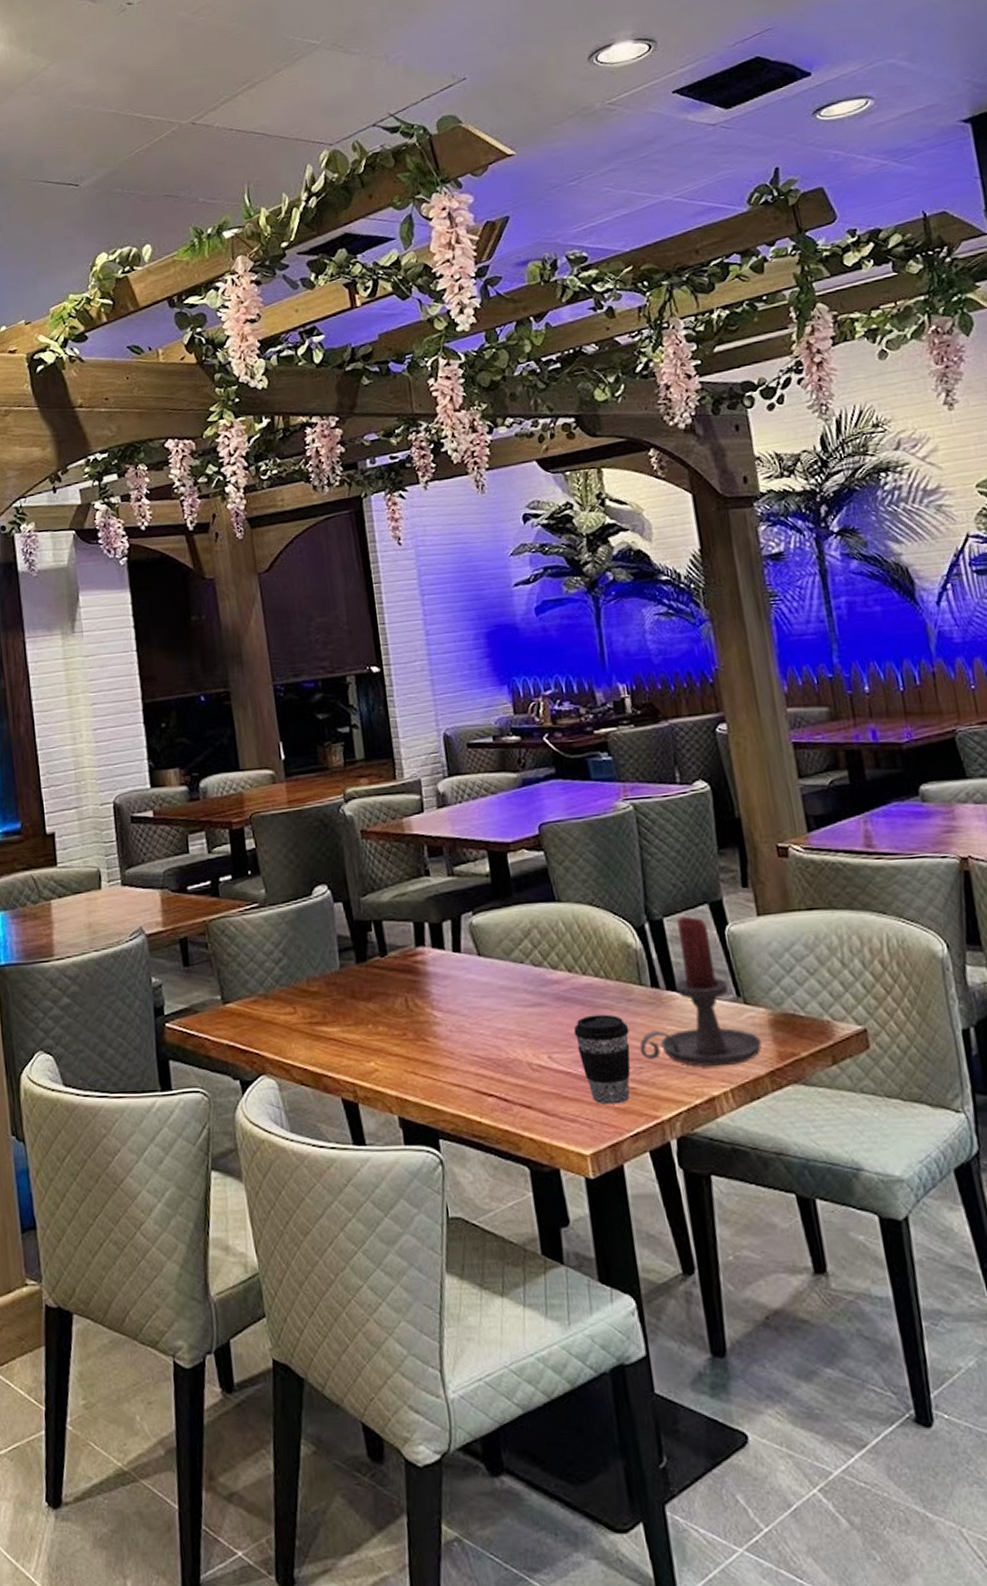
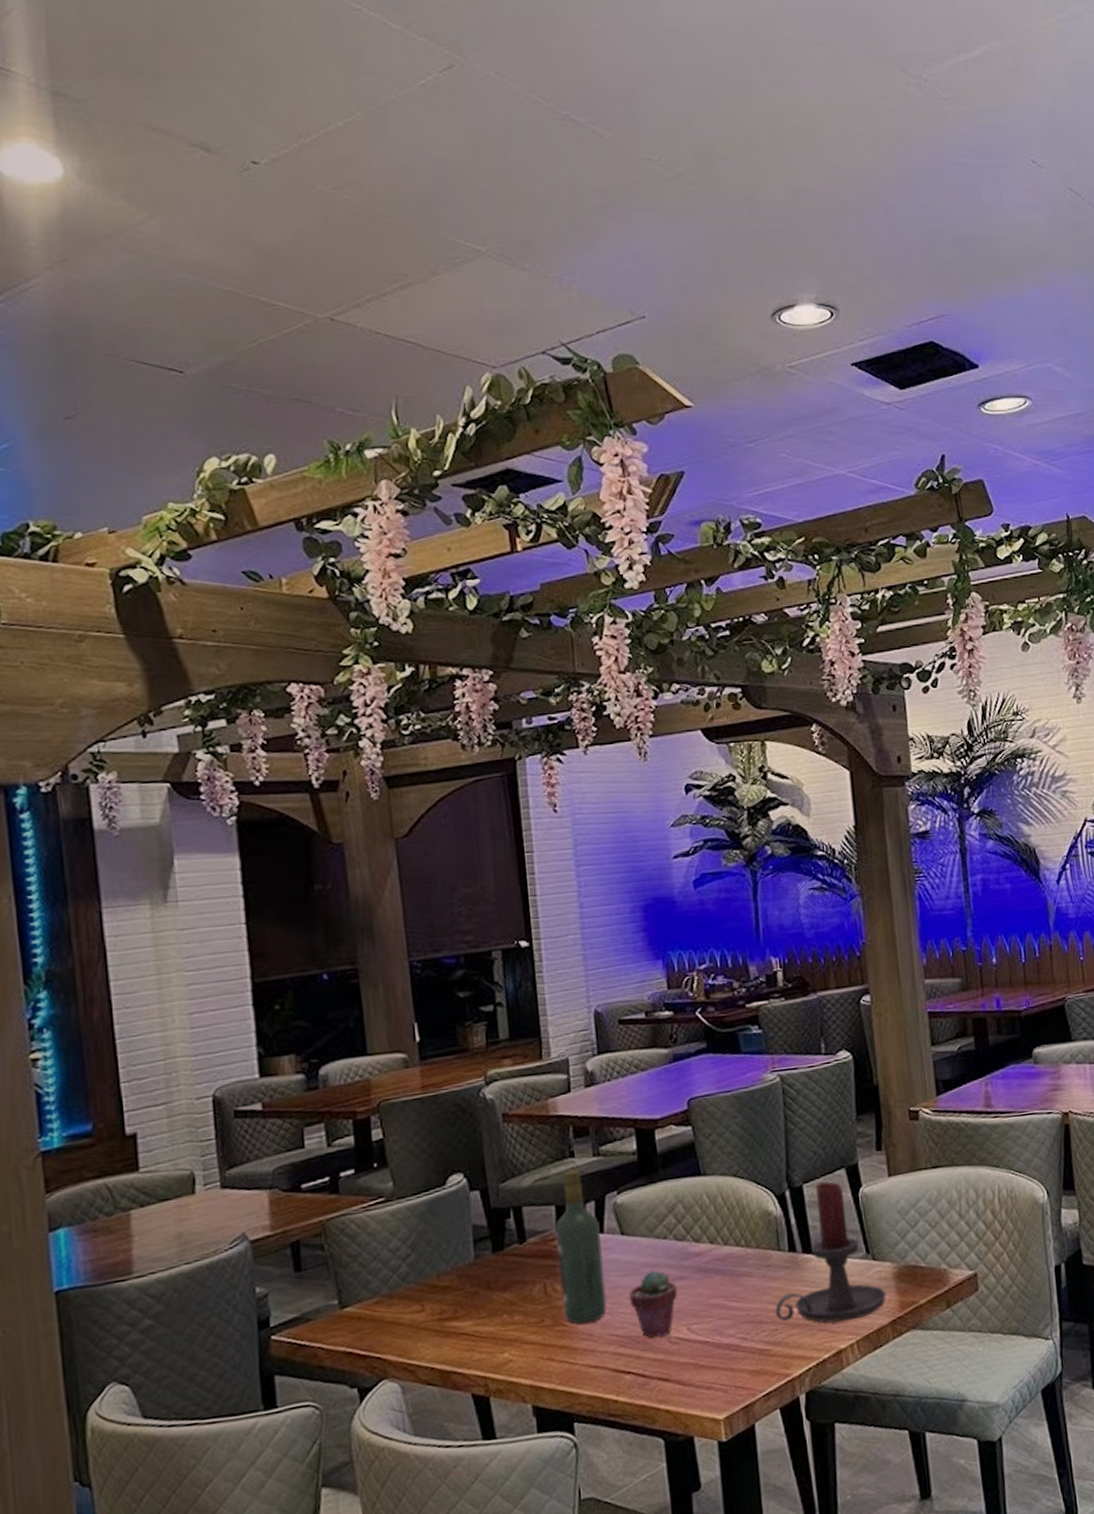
wine bottle: none [413,888,467,1041] -> present [554,1169,607,1324]
potted succulent: none [487,994,537,1063] -> present [628,1270,678,1338]
coffee cup: present [573,1014,631,1105] -> none [713,1281,767,1369]

